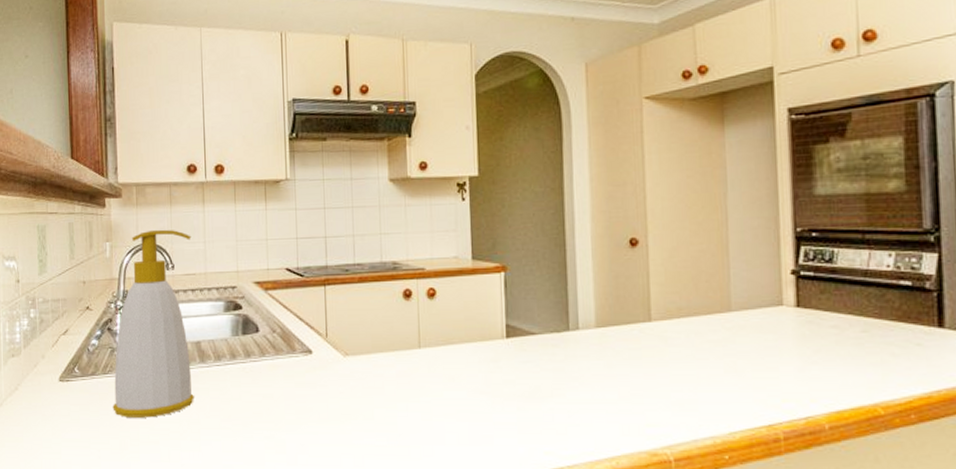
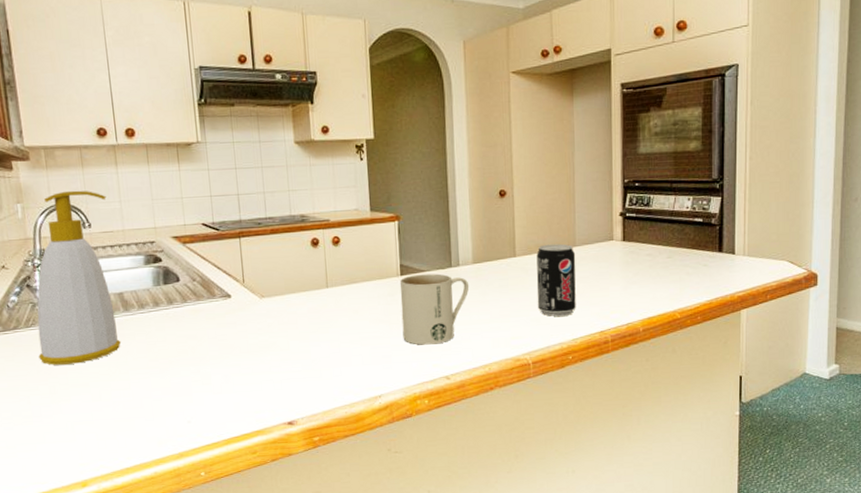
mug: none [505,338,592,426] -> present [399,273,470,345]
beverage can: none [678,307,733,401] -> present [536,243,576,317]

